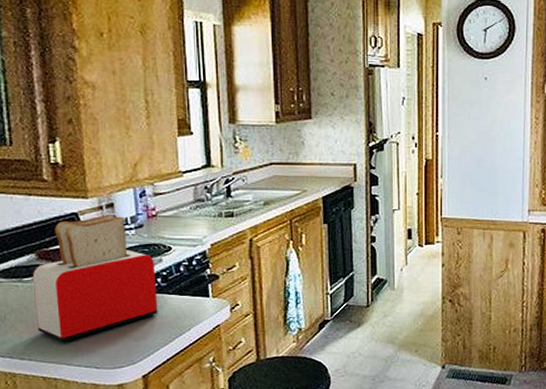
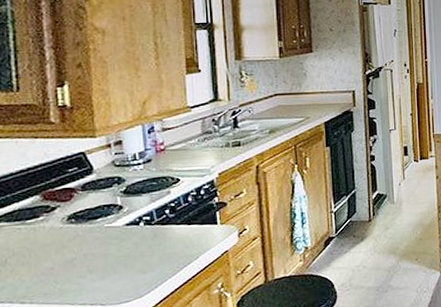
toaster: present [32,215,158,342] -> none [36,152,166,281]

